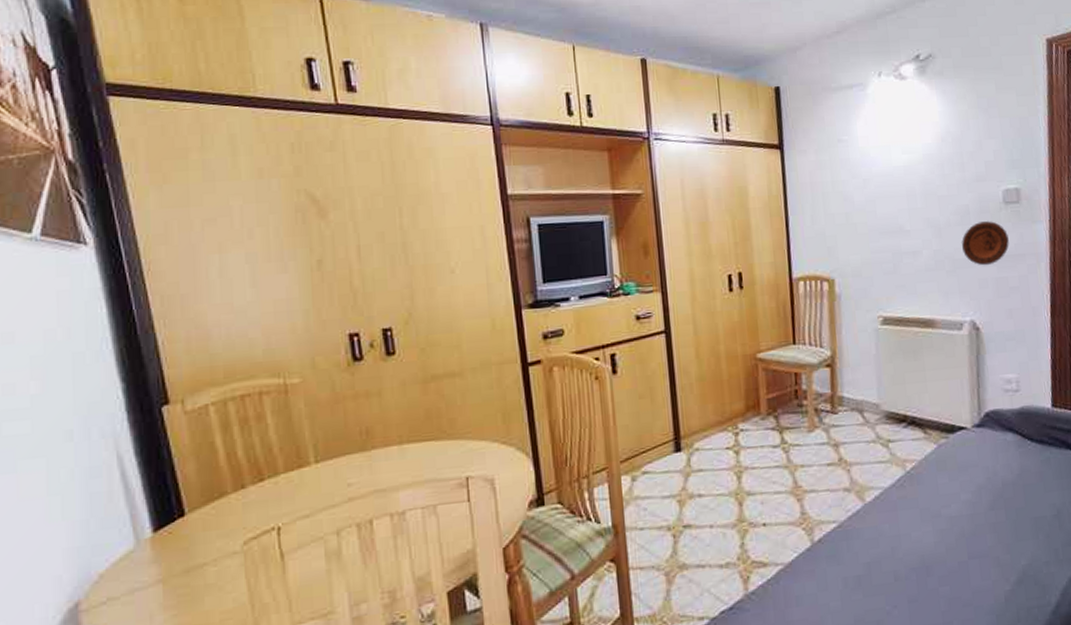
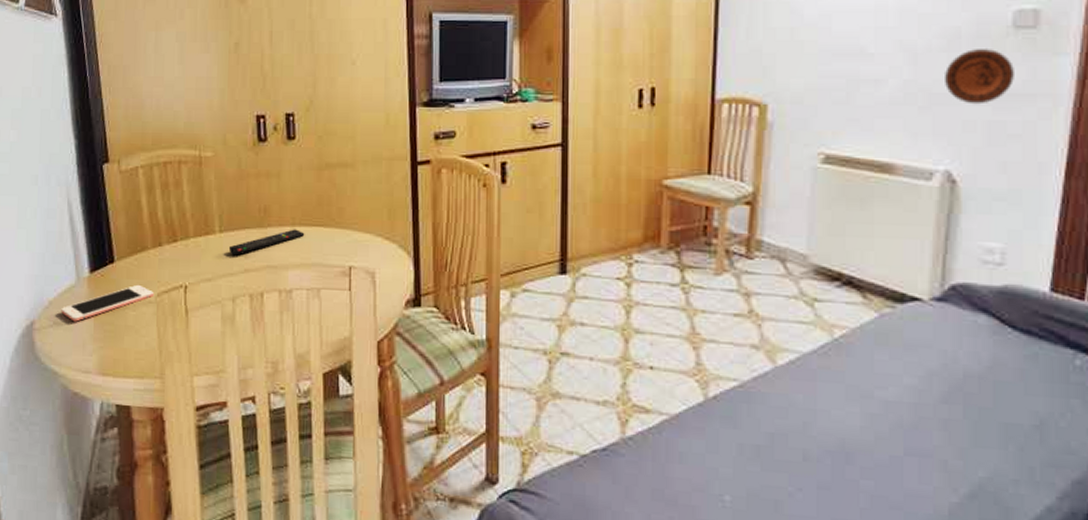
cell phone: none [116,535,240,592] -> present [61,284,155,322]
remote control: none [327,447,415,486] -> present [228,229,305,256]

